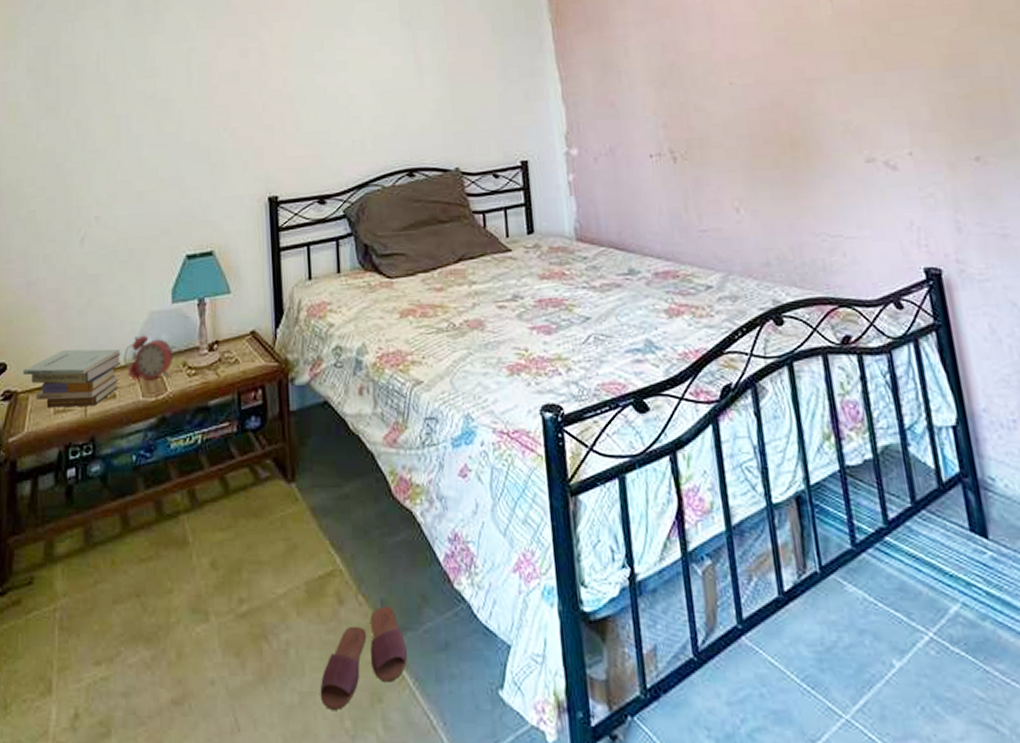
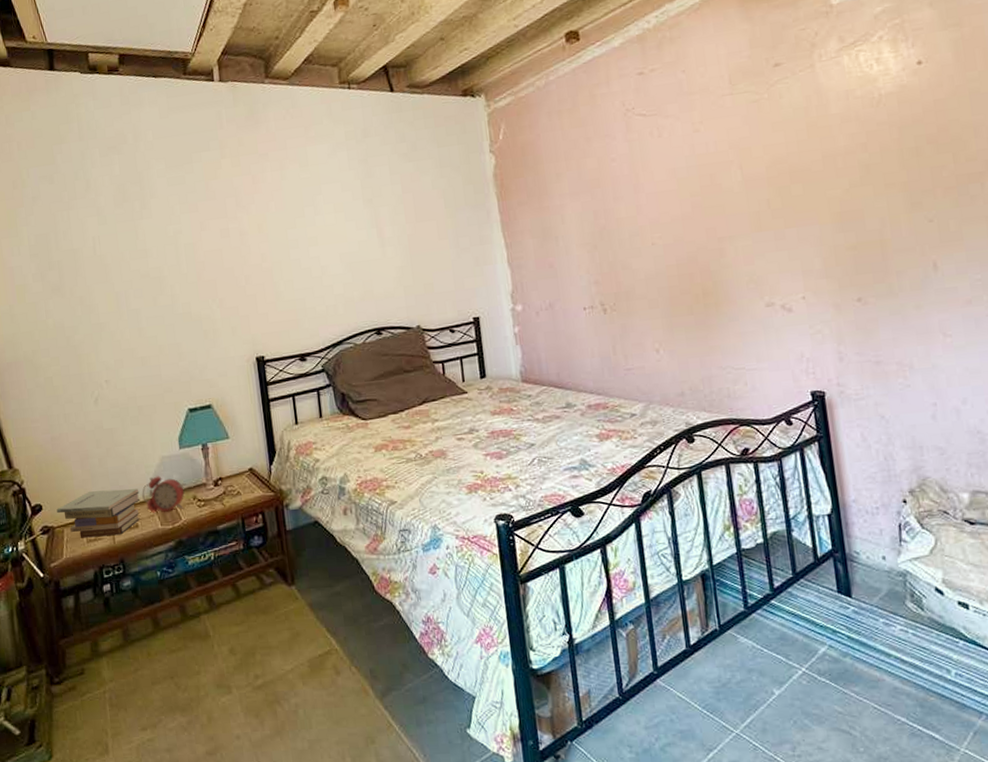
slippers: present [320,605,407,710] -> none [324,673,393,751]

